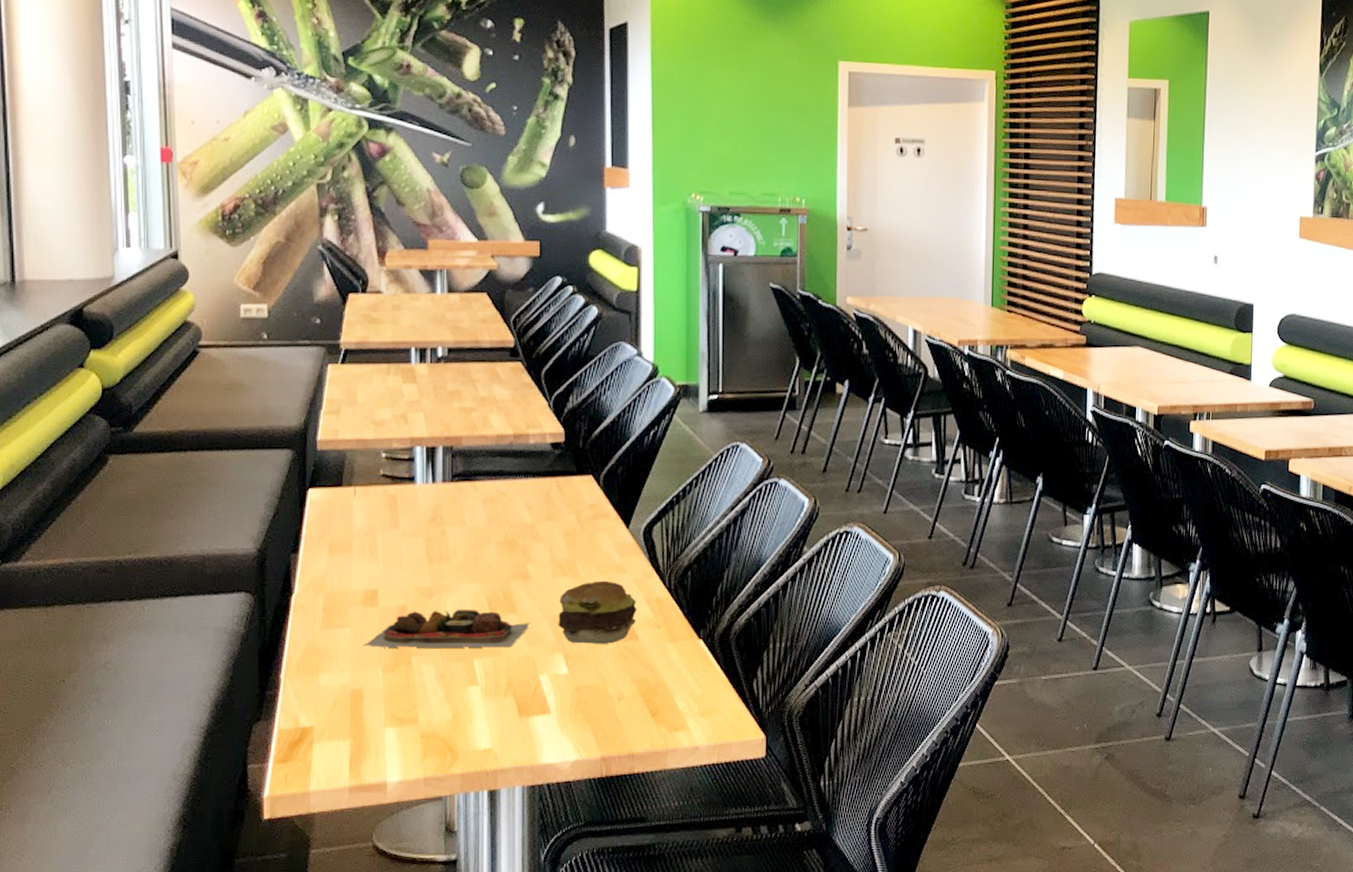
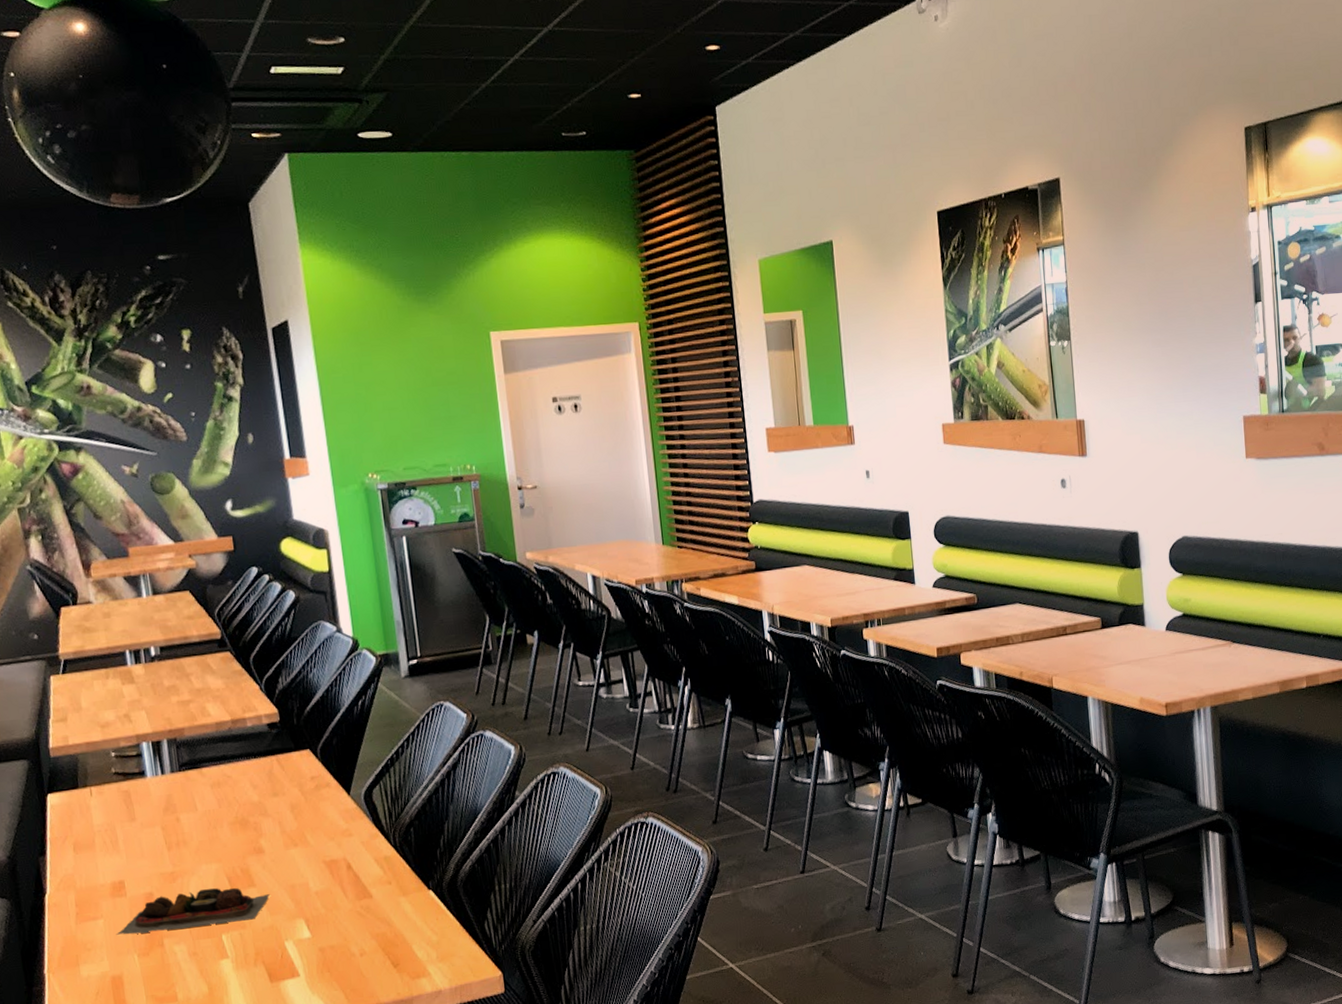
burger: present [558,580,637,644] -> none [294,846,368,908]

